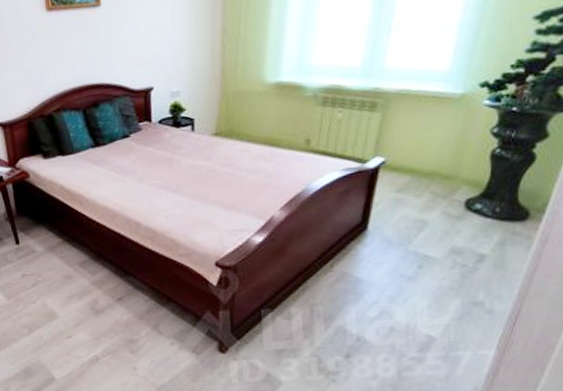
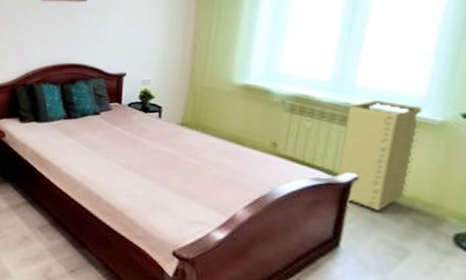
laundry hamper: none [365,80,445,190] -> present [336,100,423,211]

